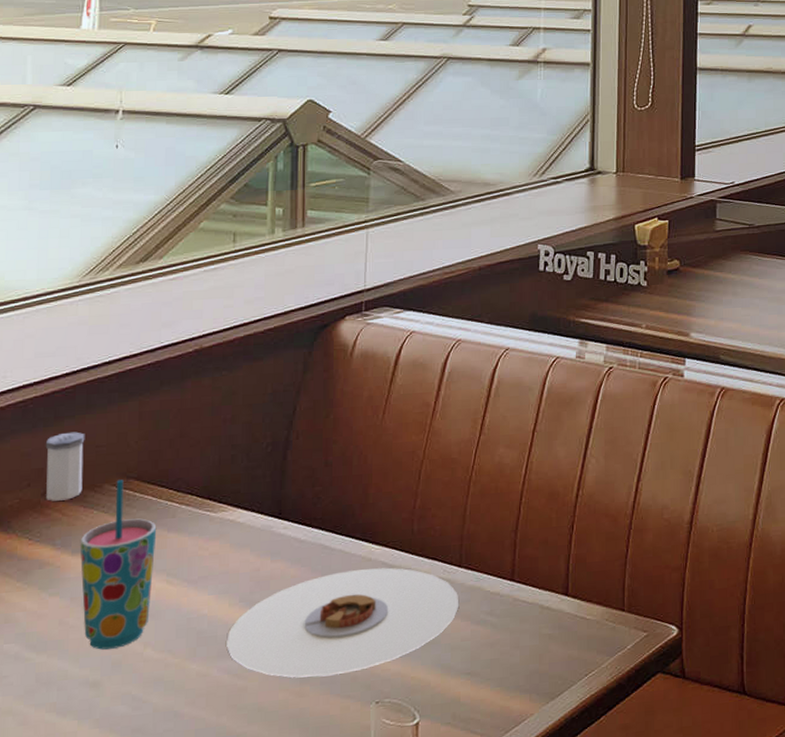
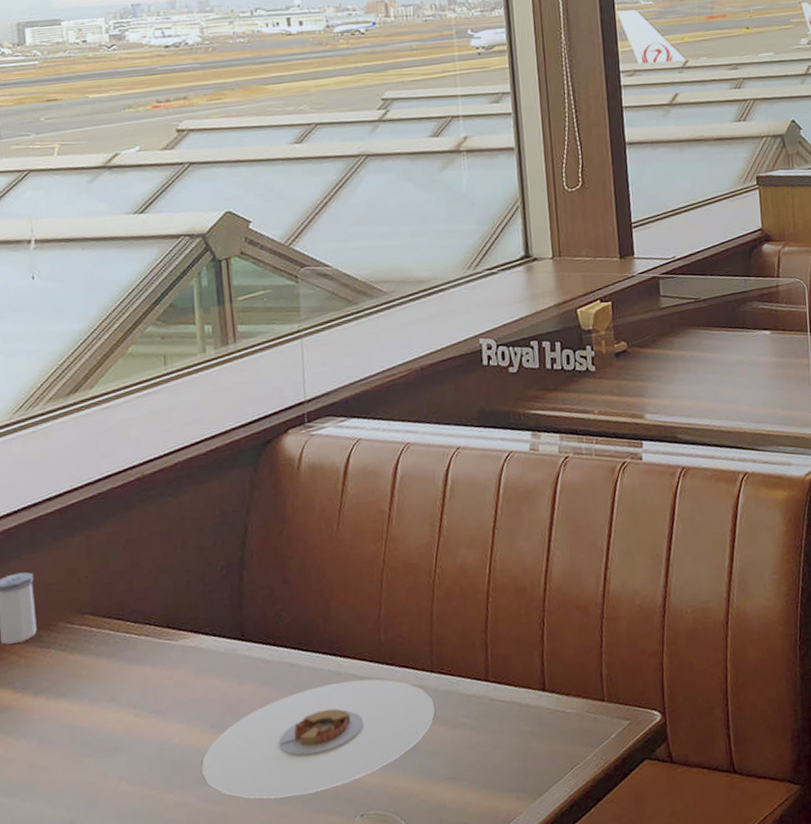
cup: present [80,479,157,650] -> none [40,616,120,789]

